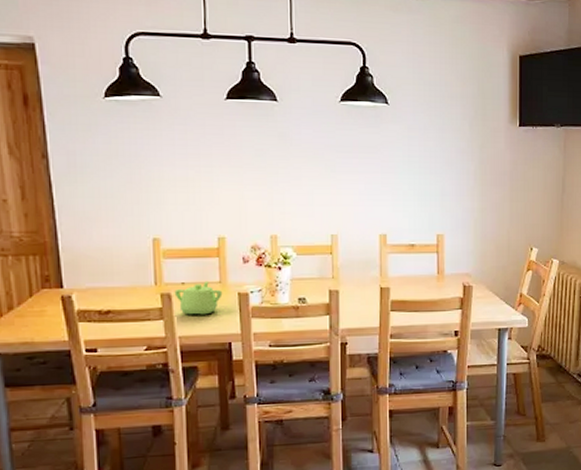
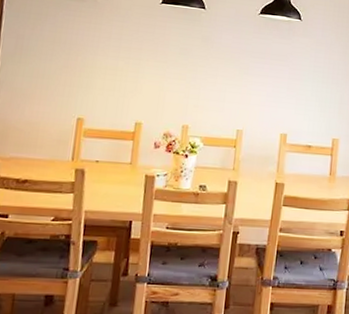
teapot: present [174,280,223,315] -> none [87,161,132,193]

